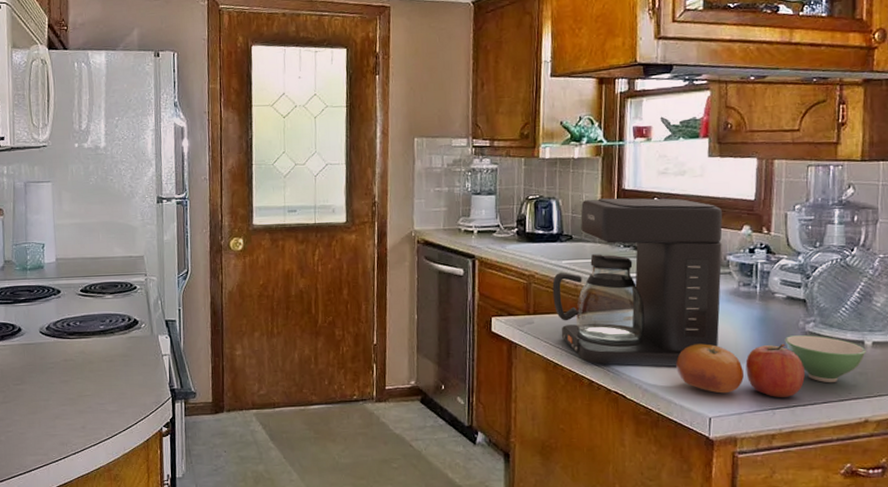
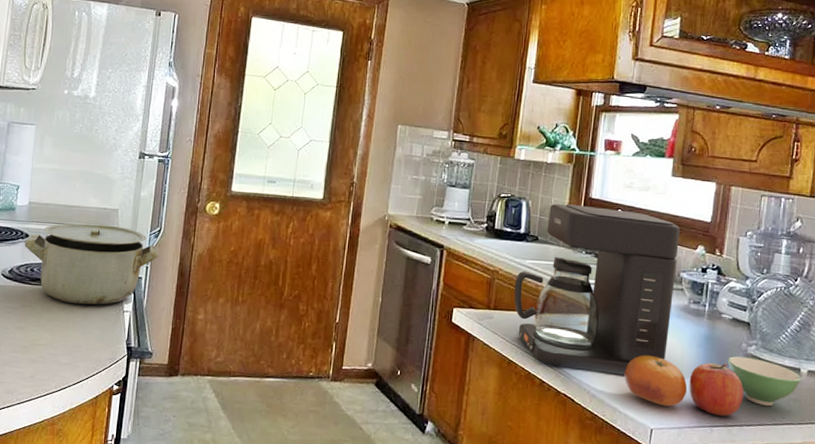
saucepan: none [57,272,190,353] -> present [24,223,159,305]

